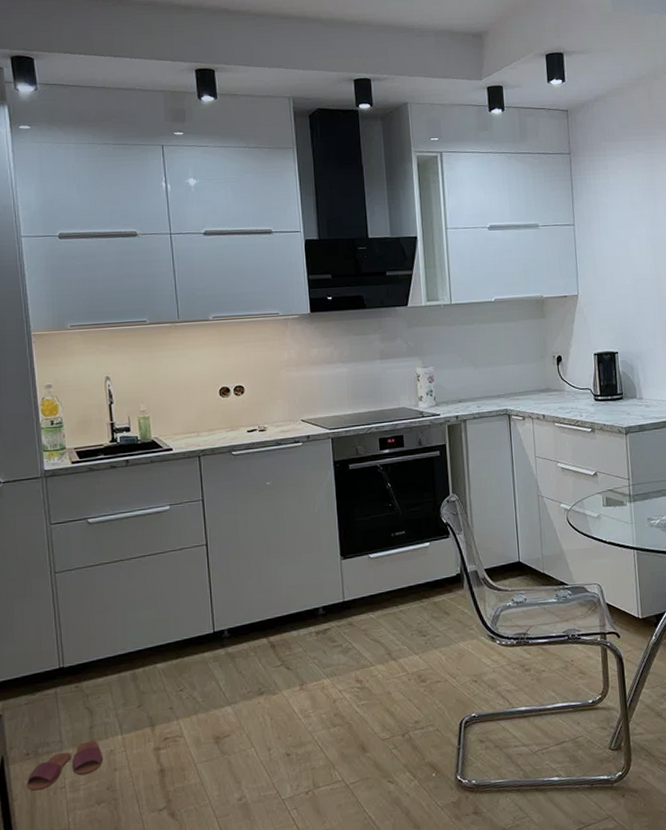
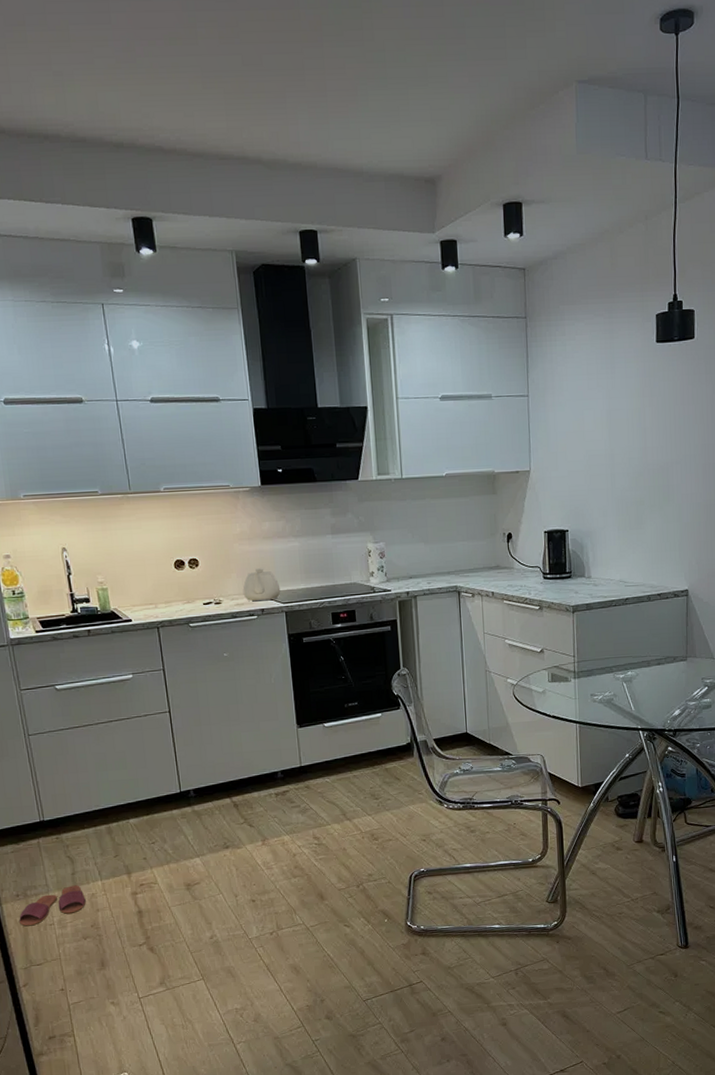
teapot: none [288,394,327,428] -> present [243,568,281,602]

